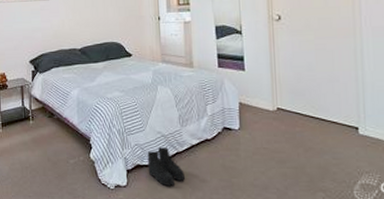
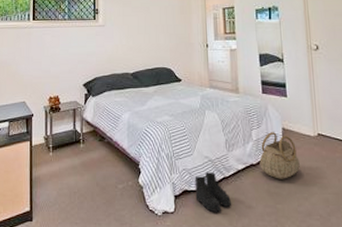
basket: none [214,107,257,154] -> present [259,132,300,179]

